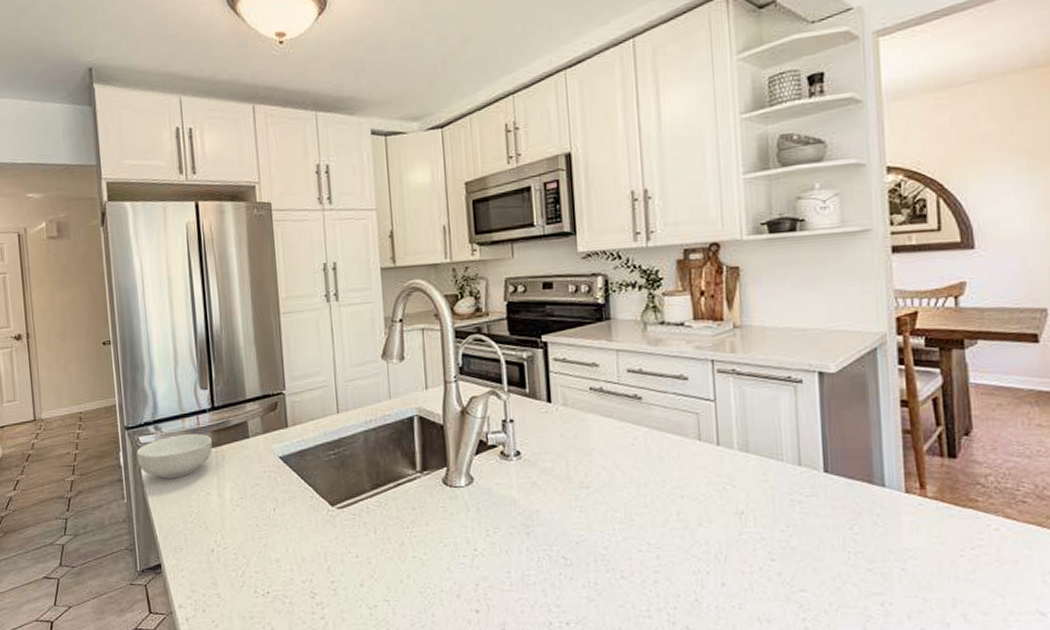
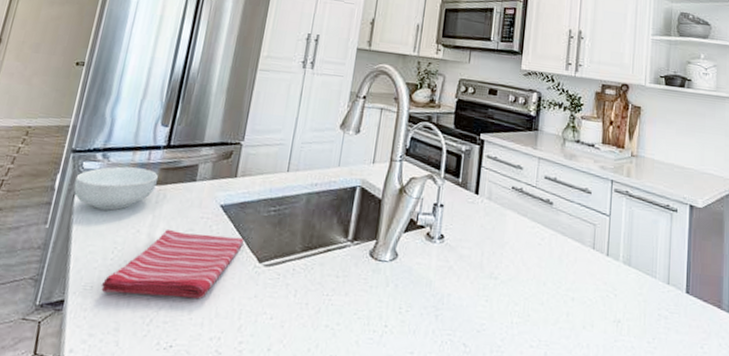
dish towel: none [189,485,311,552] -> present [101,228,244,298]

